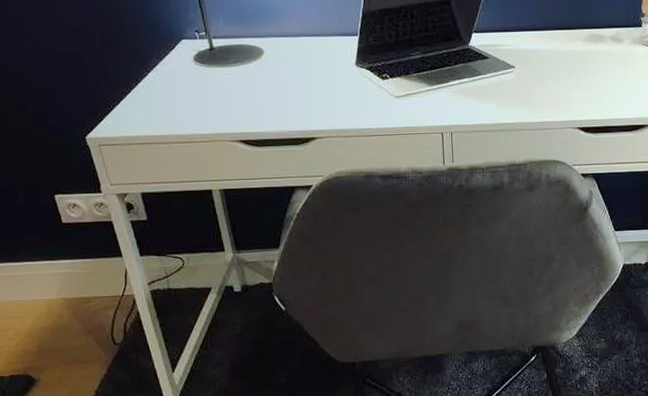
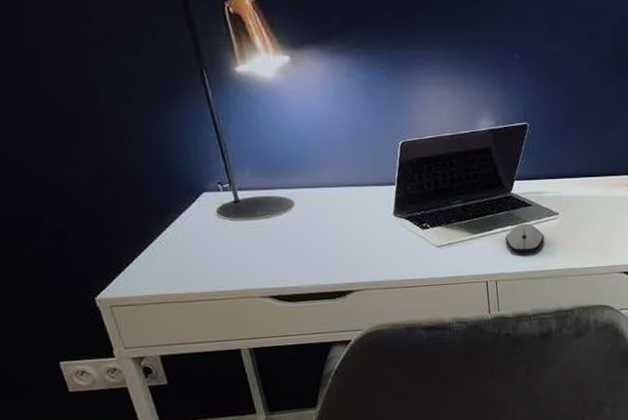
computer mouse: none [461,76,500,107] -> present [504,223,545,254]

